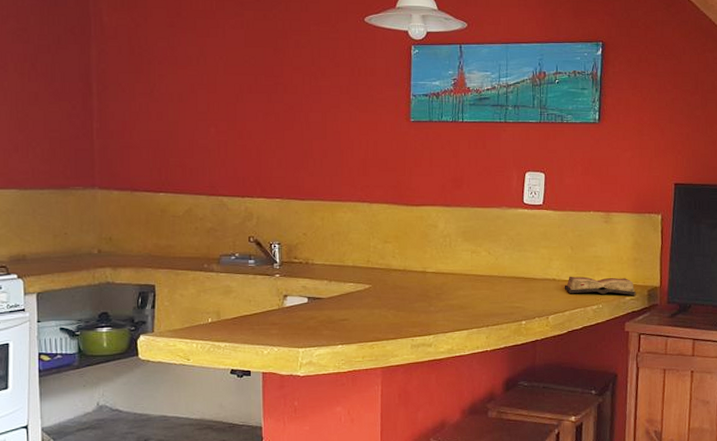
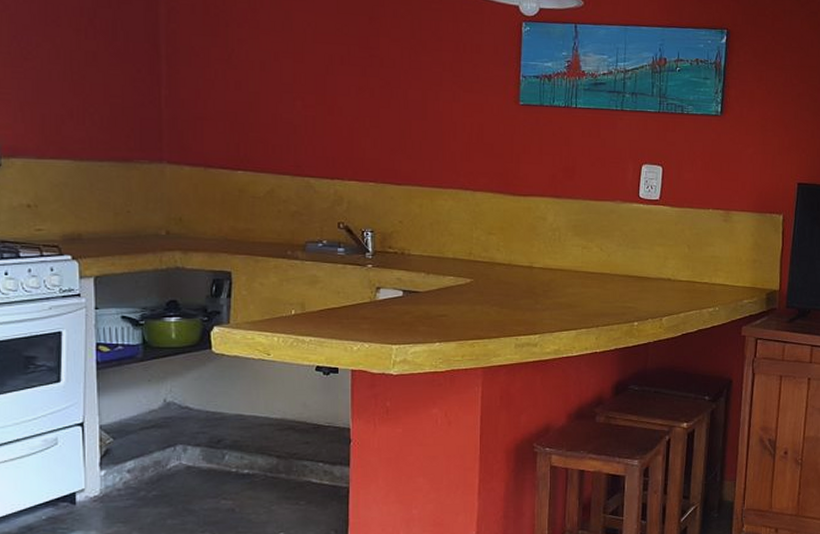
diary: present [564,276,637,295] -> none [679,276,755,298]

